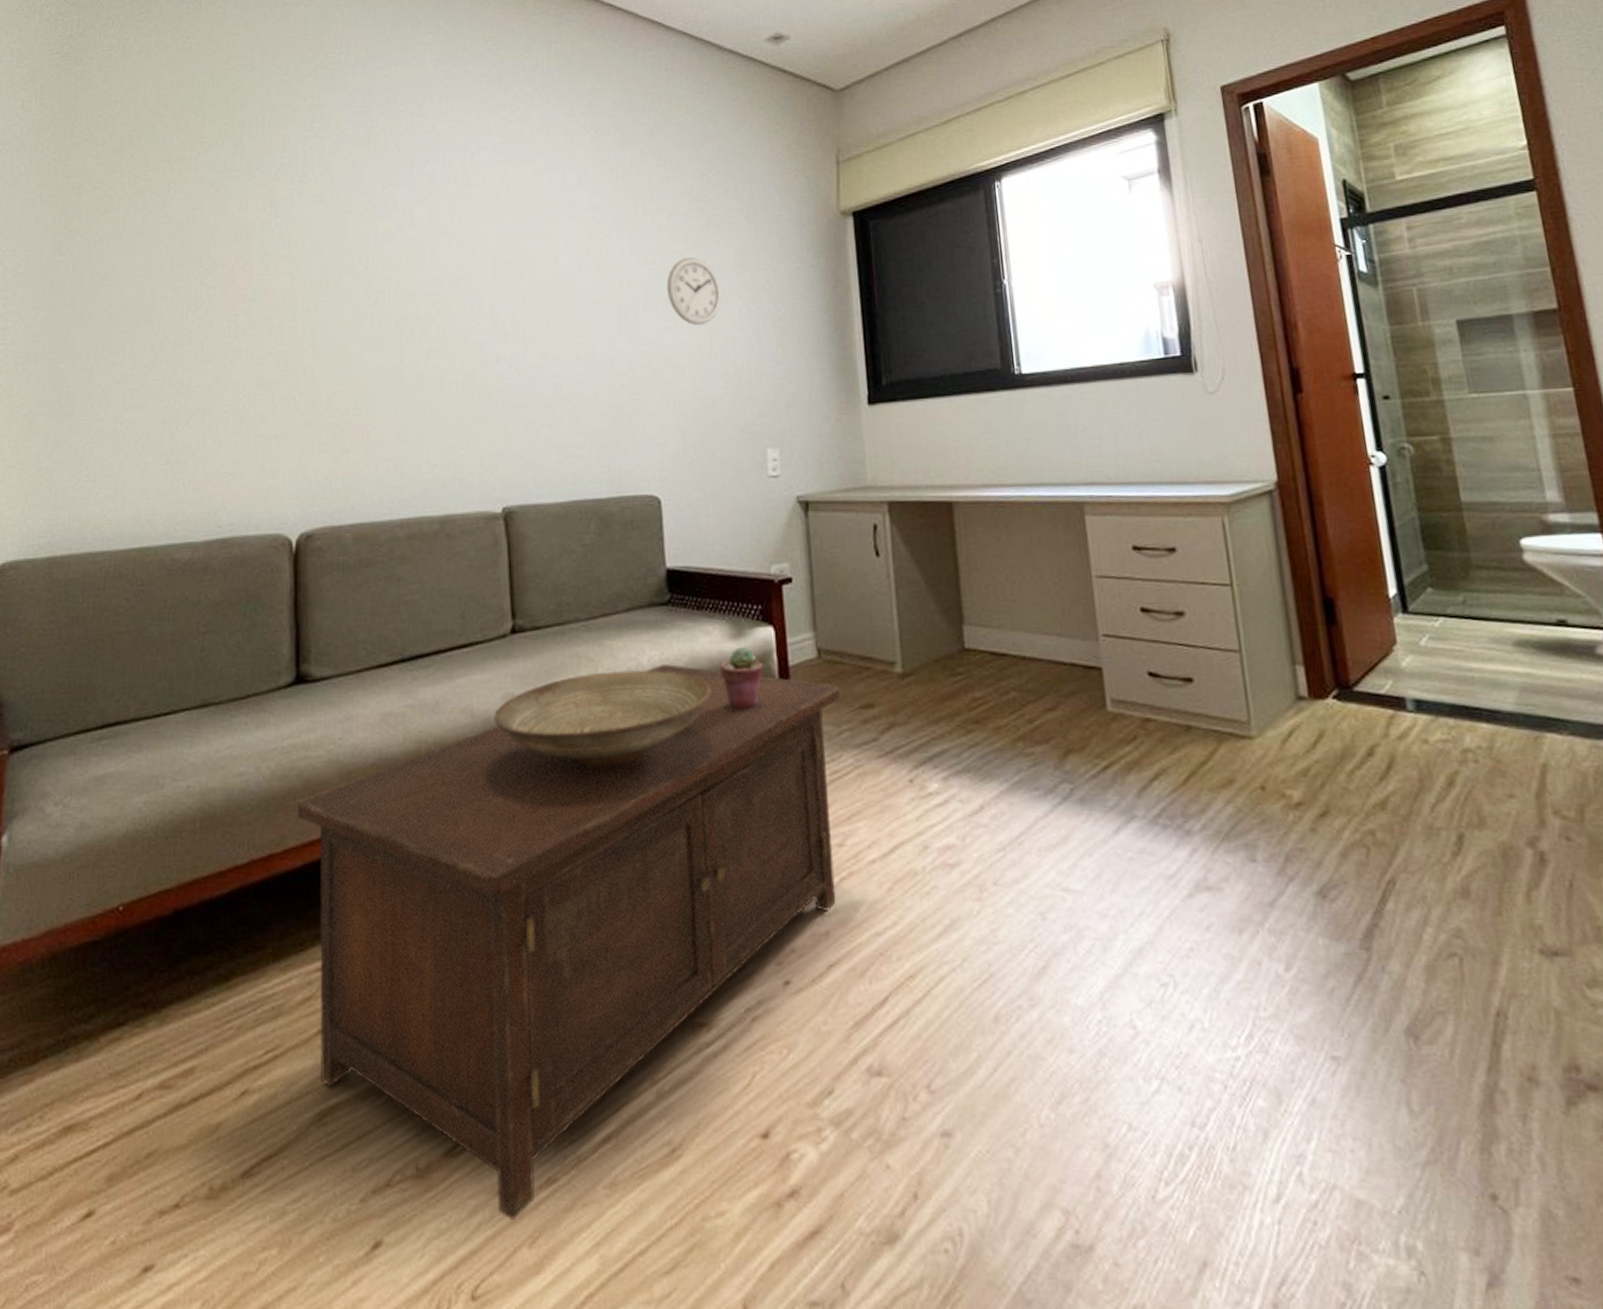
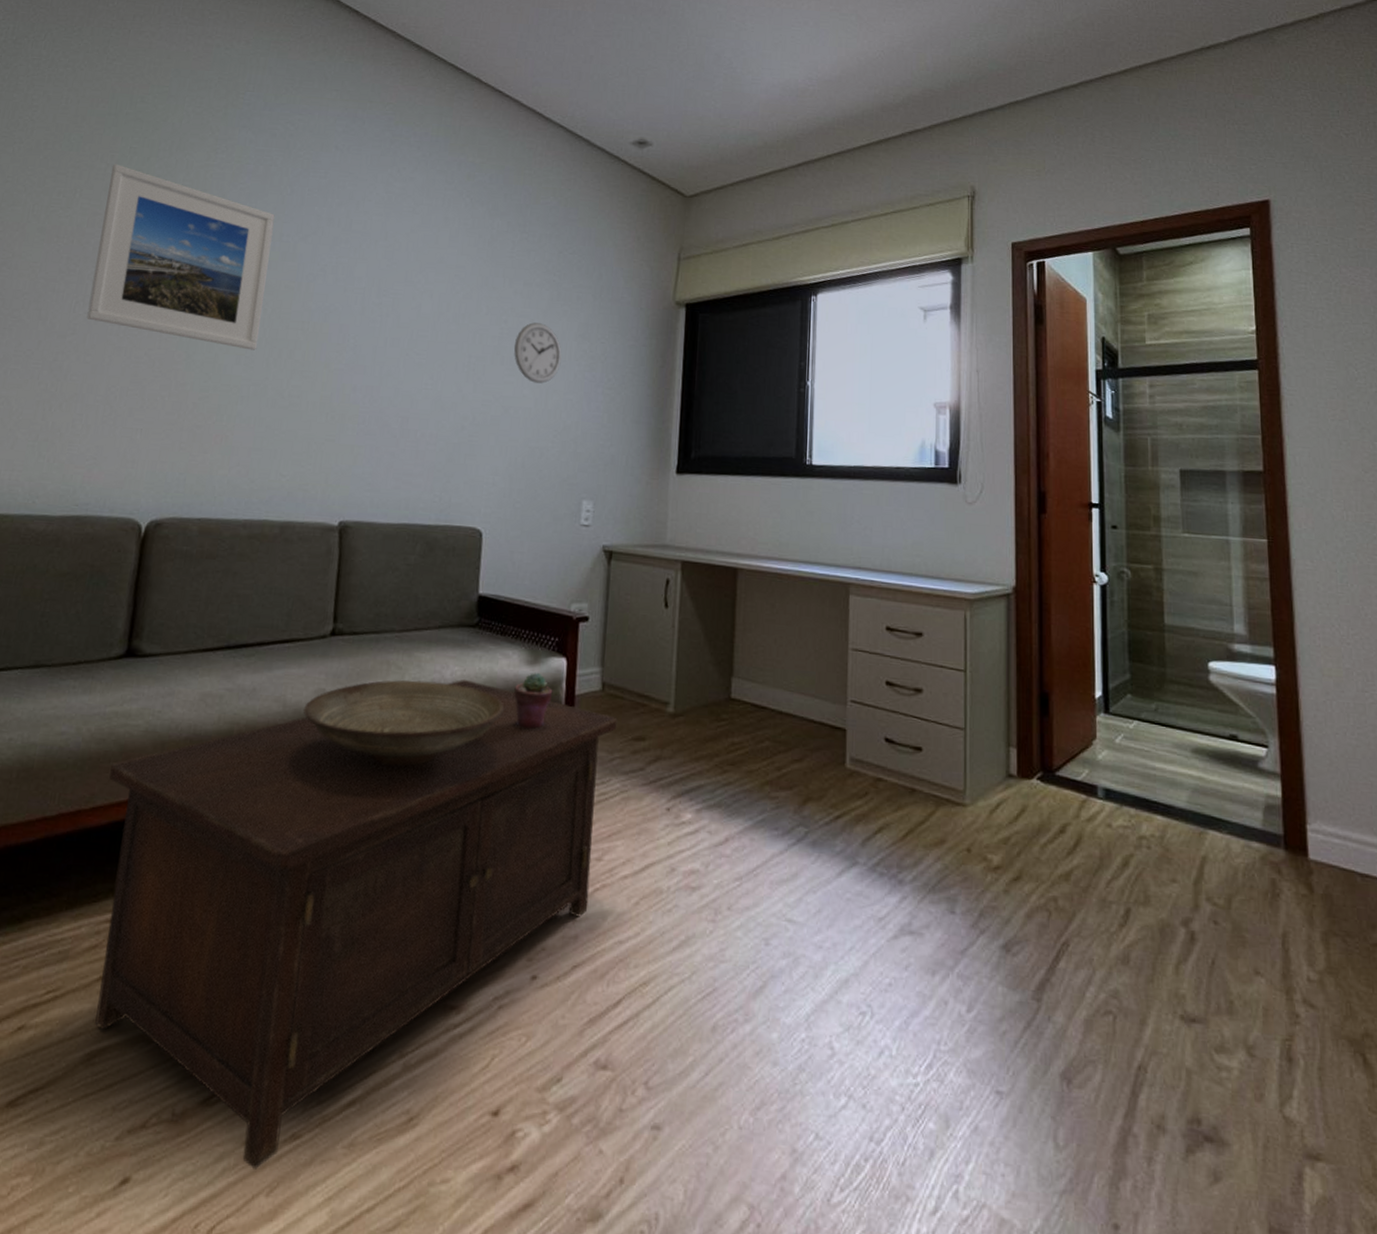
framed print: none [201,151,387,333] -> present [86,164,275,350]

